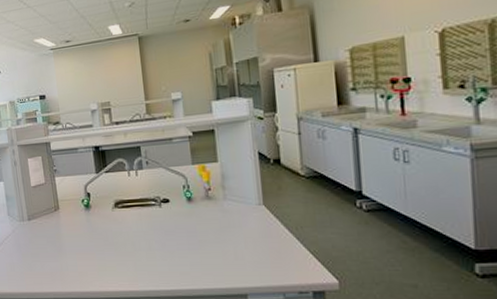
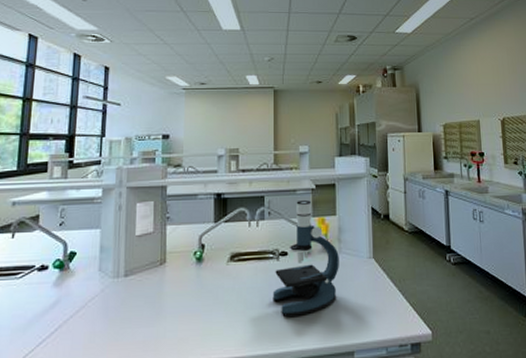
microscope: none [158,148,225,259] -> present [272,200,339,317]

